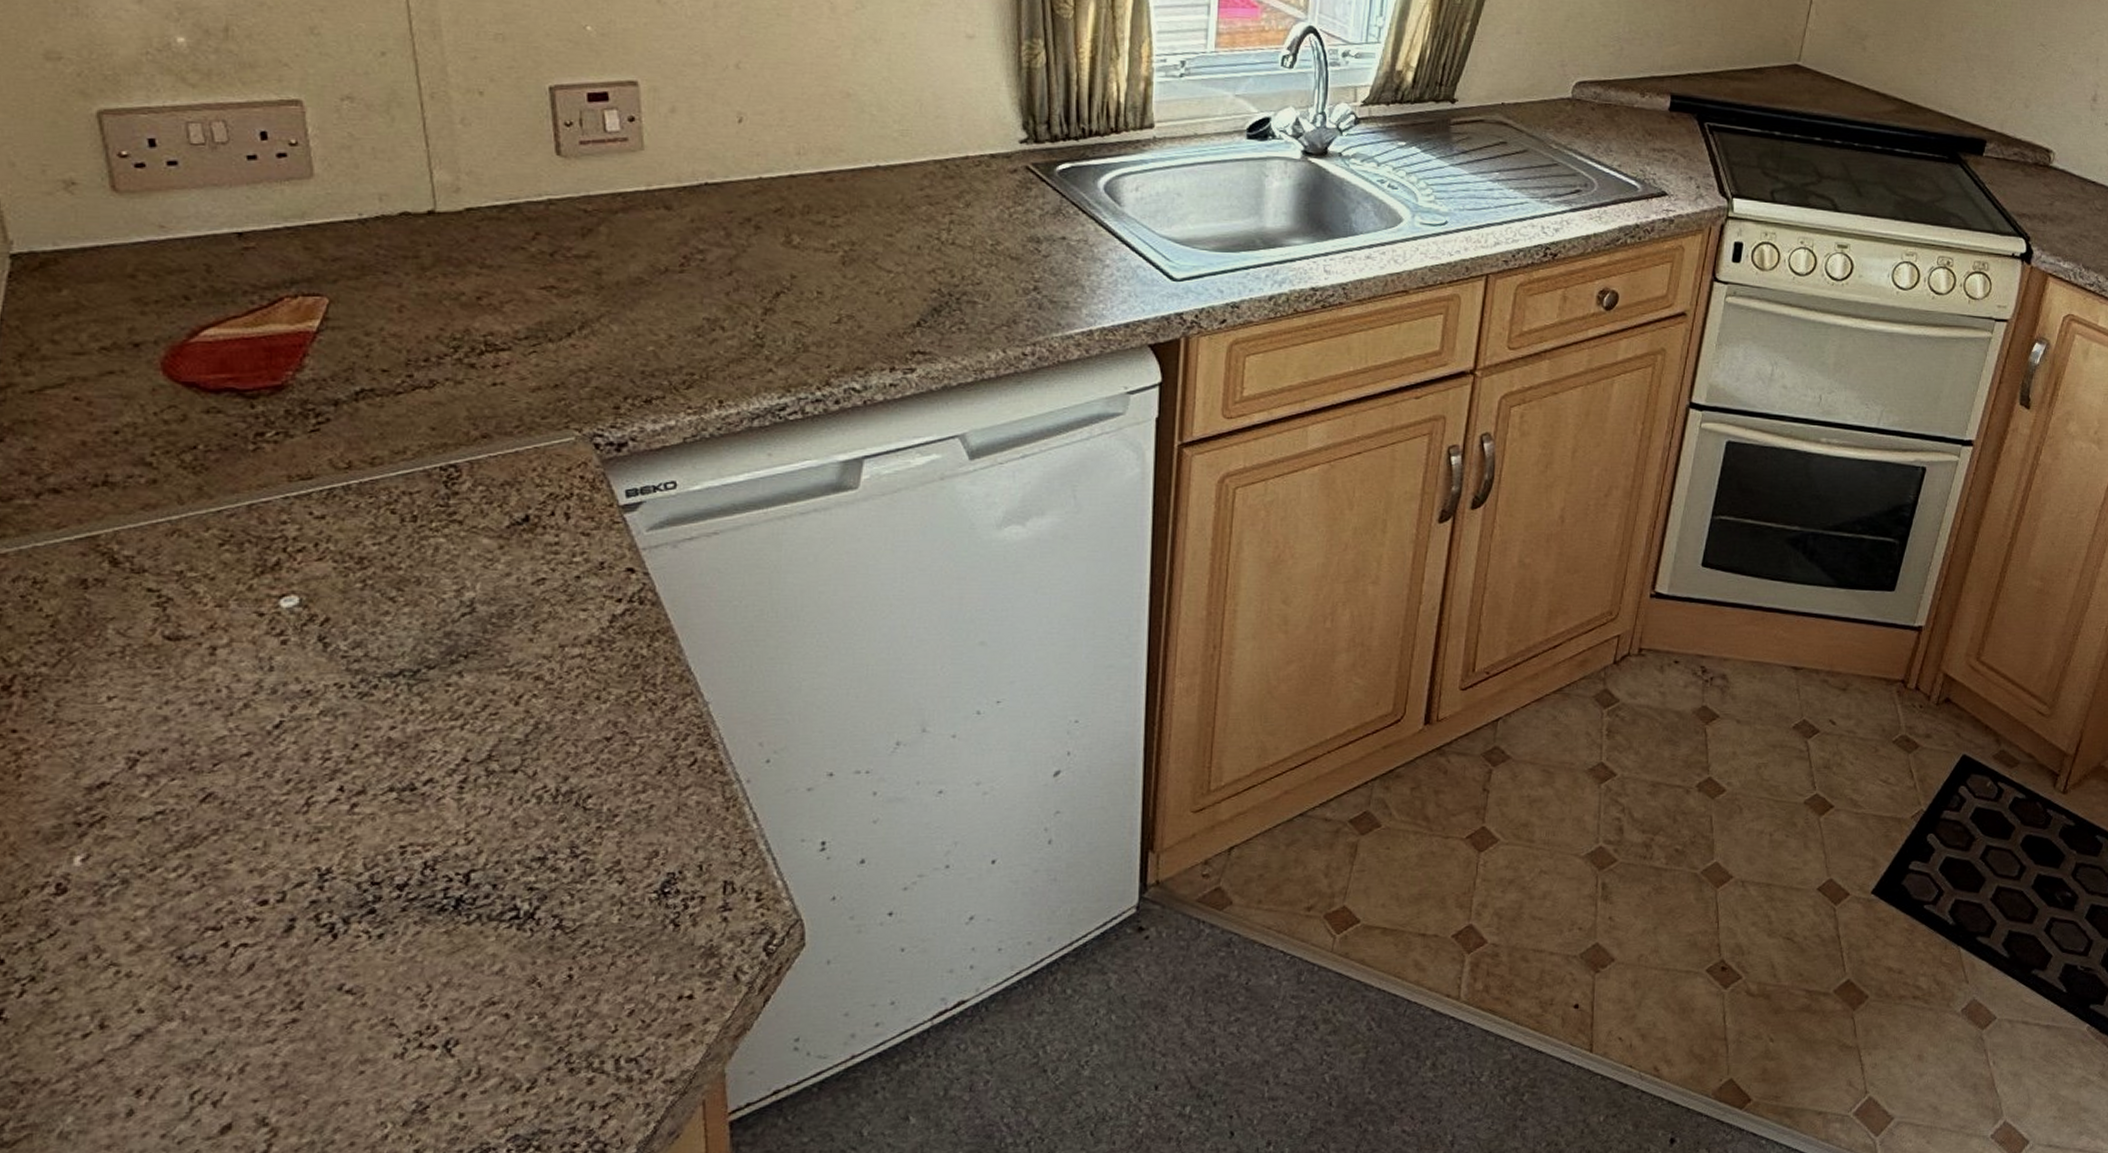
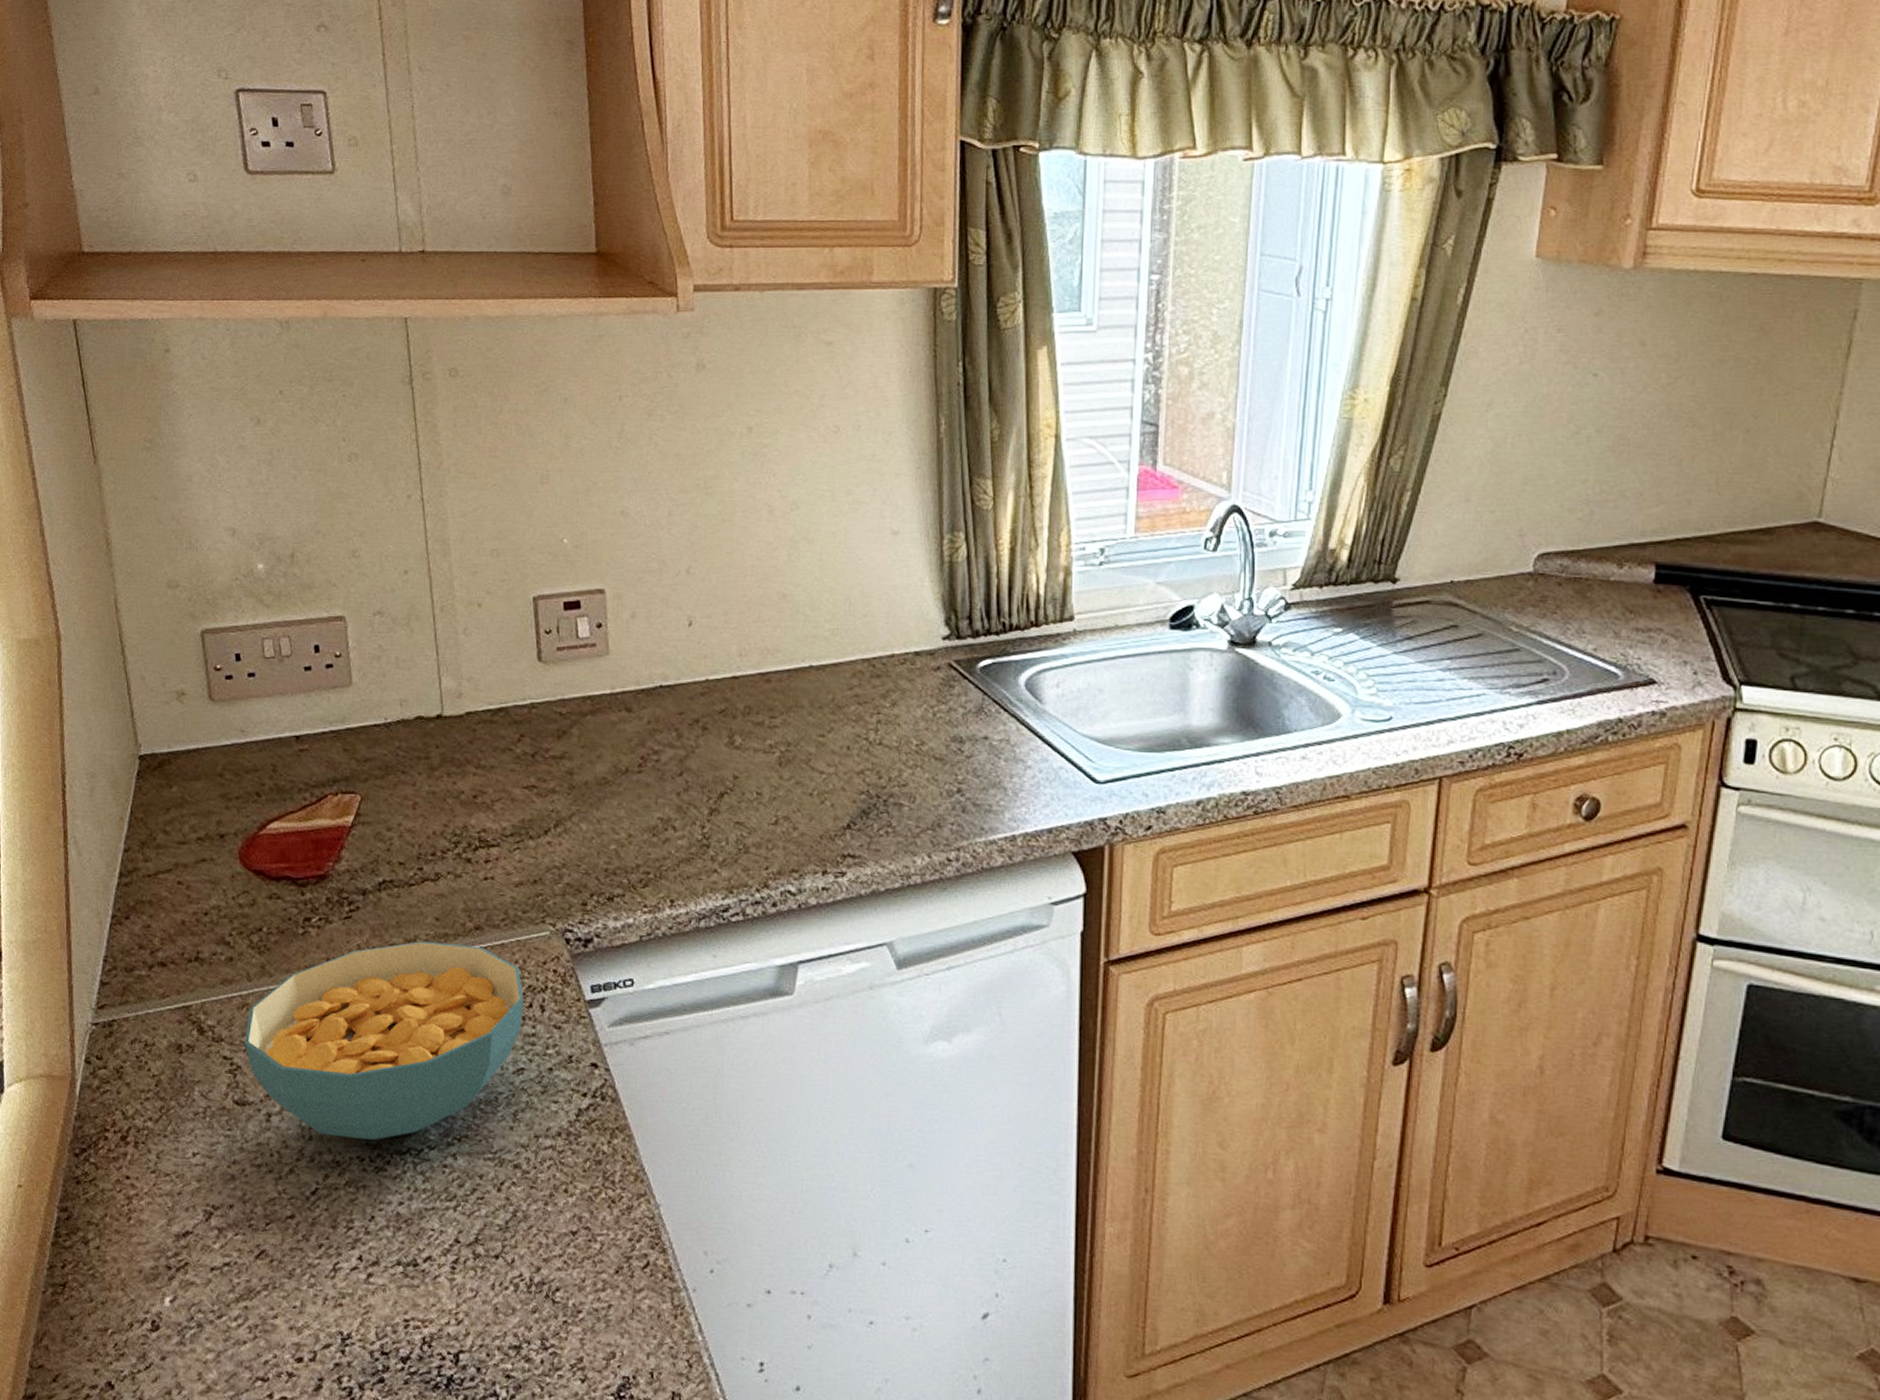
cereal bowl: none [176,453,544,665] -> present [244,941,524,1140]

